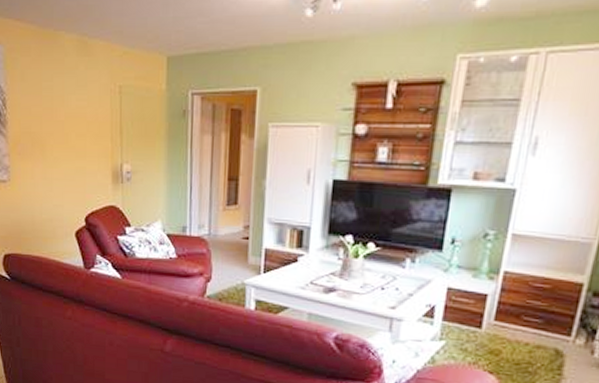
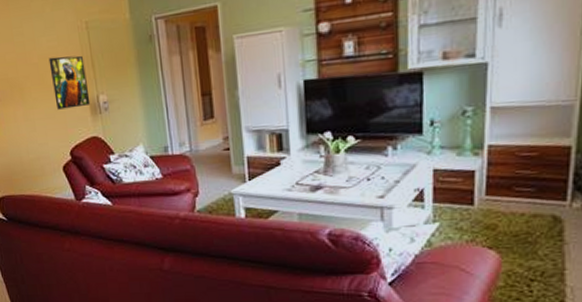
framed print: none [75,117,113,174] -> present [48,55,91,110]

